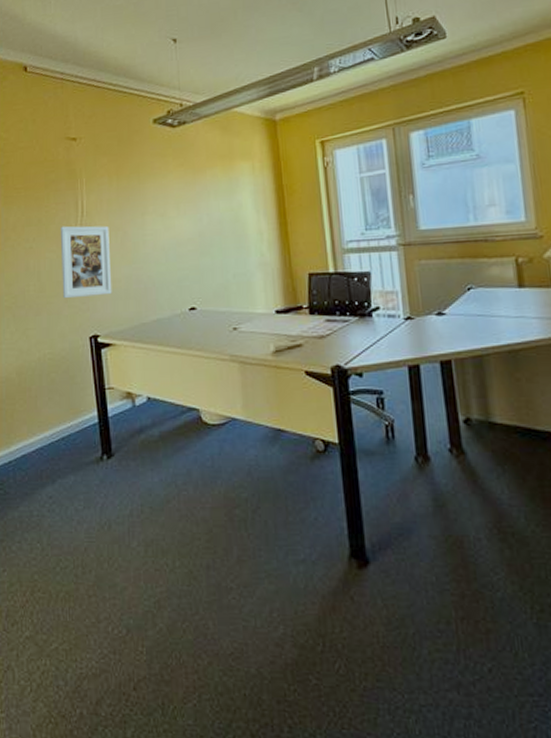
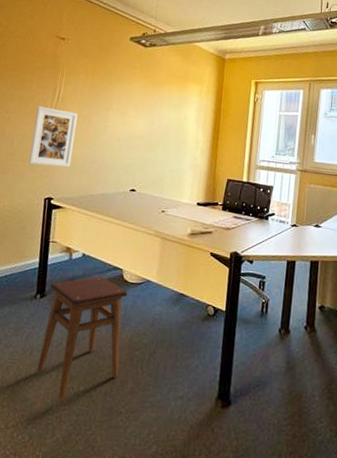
stool: none [117,421,220,579] -> present [37,276,128,399]

